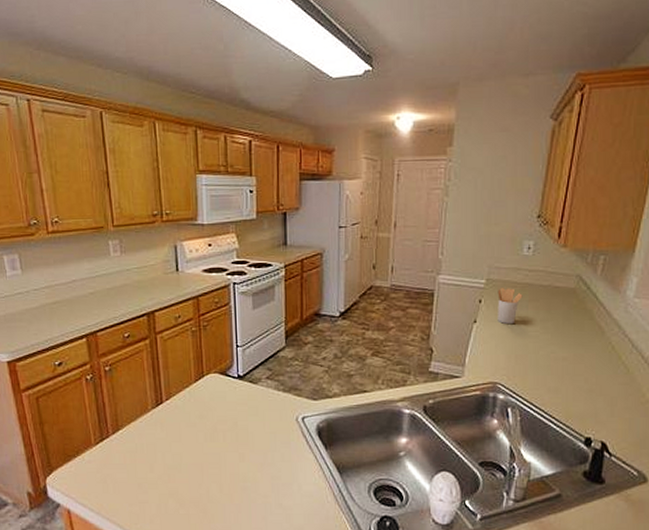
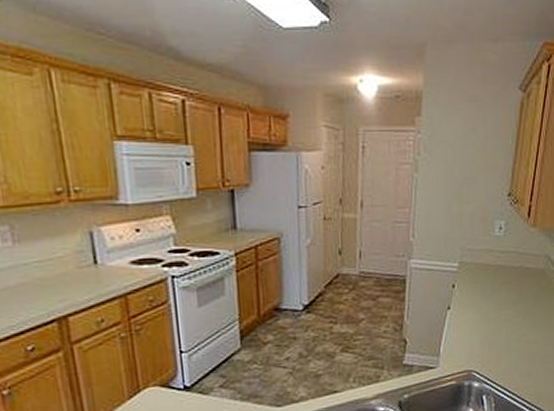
utensil holder: present [498,287,523,324] -> none [470,270,495,309]

